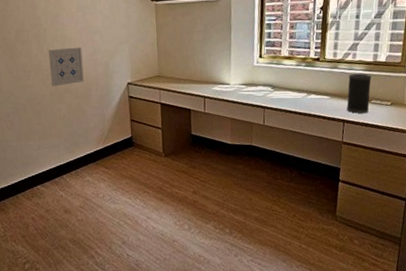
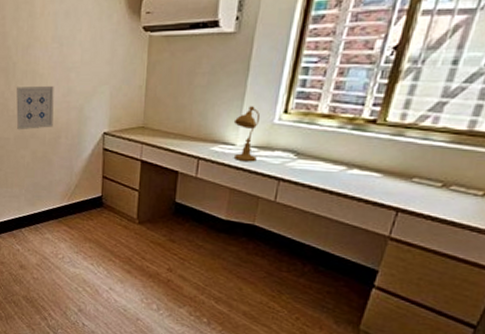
desk lamp: none [226,54,246,97] -> present [233,106,260,162]
speaker: present [347,73,371,113] -> none [406,145,459,202]

